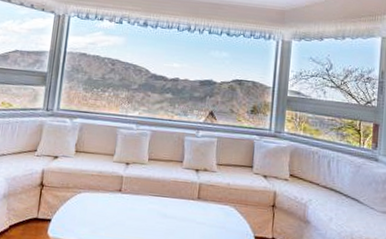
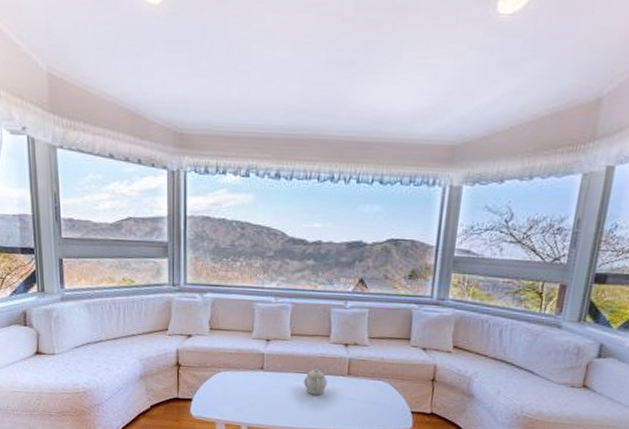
teapot: none [158,190,179,219] -> present [304,366,328,396]

